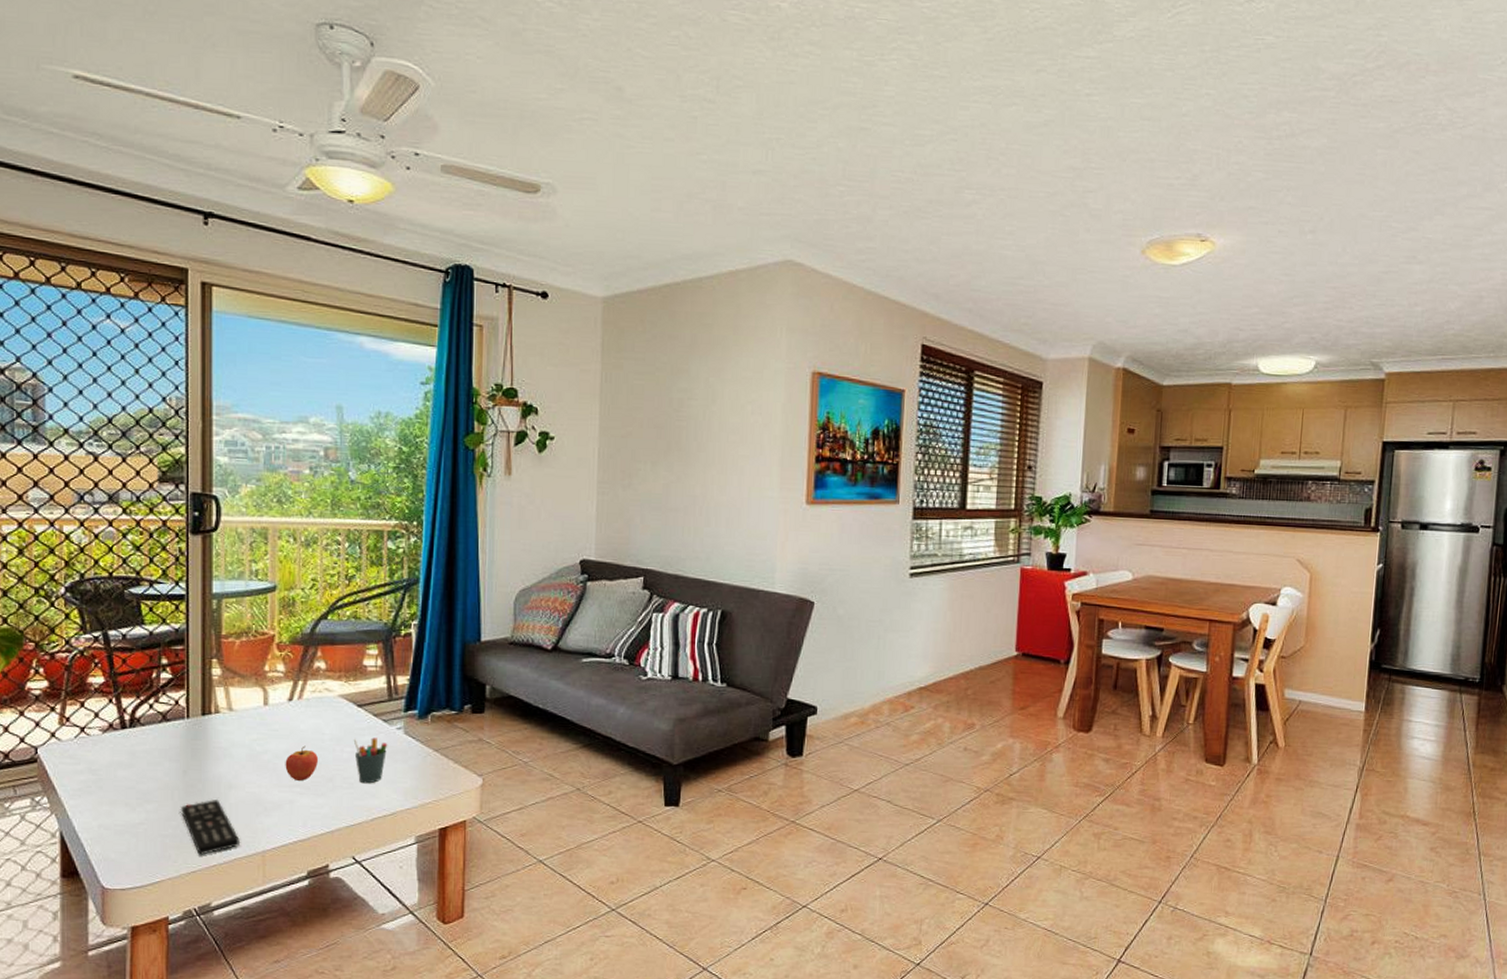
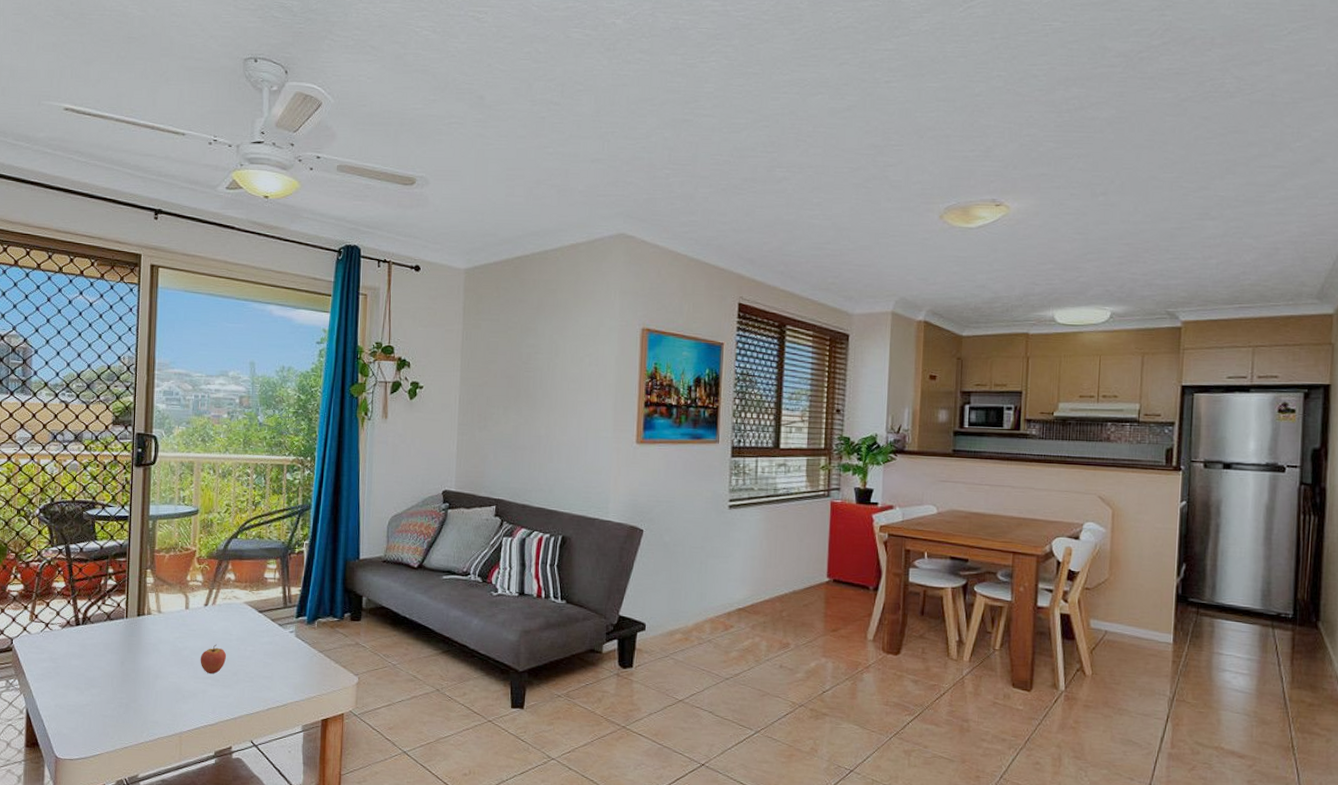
remote control: present [180,800,241,855] -> none [117,687,163,734]
pen holder: present [353,737,388,784] -> none [254,639,282,679]

